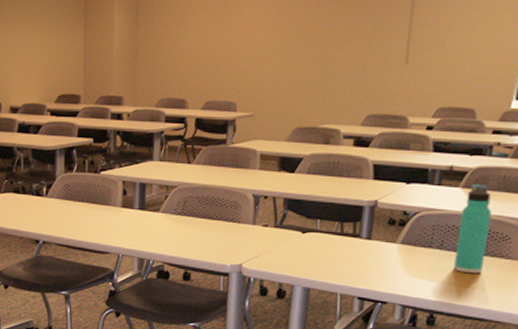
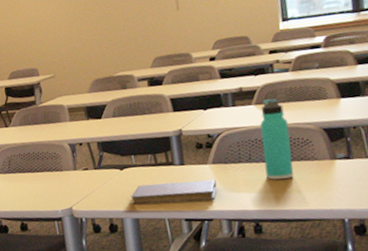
notebook: none [306,253,400,282] -> present [131,179,217,205]

